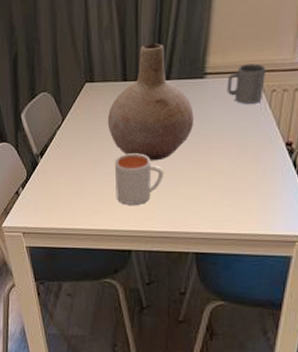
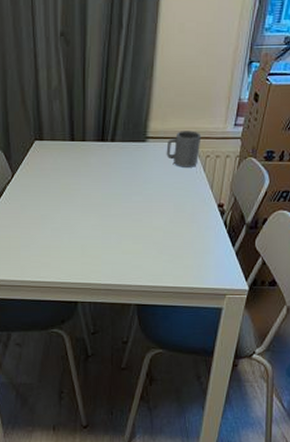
vase: present [107,42,194,161] -> none [55,106,136,218]
mug: present [114,153,163,205] -> none [62,210,108,259]

